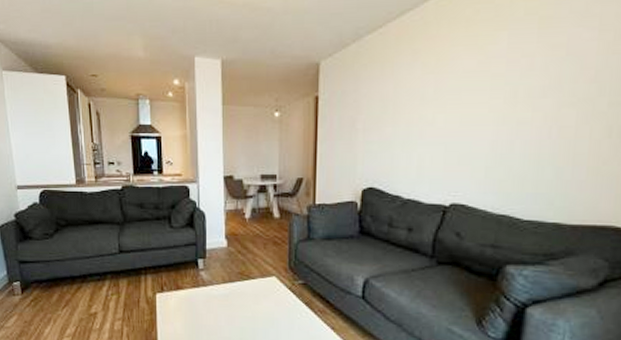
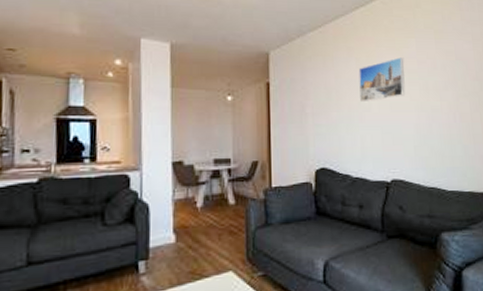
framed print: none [422,57,488,116] -> present [358,57,406,103]

